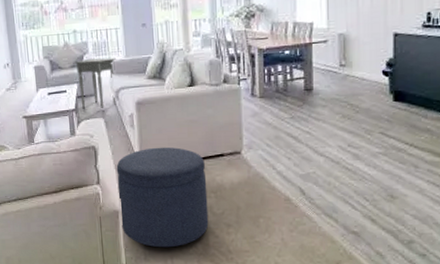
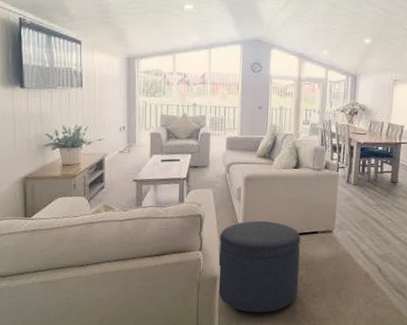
side table: present [75,57,117,108] -> none [191,132,231,180]

